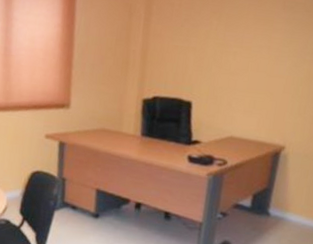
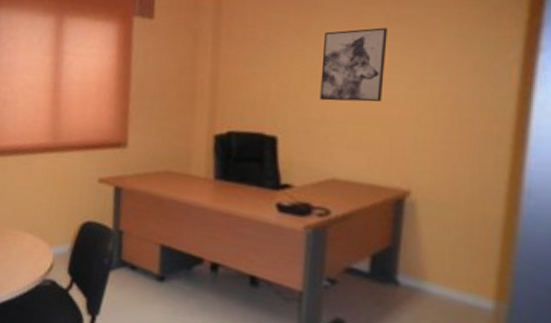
wall art: none [227,13,283,76] -> present [320,27,388,102]

